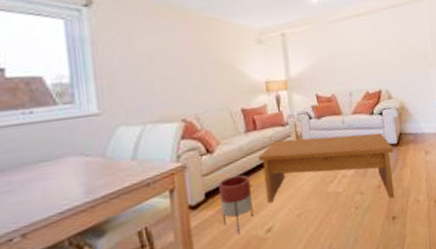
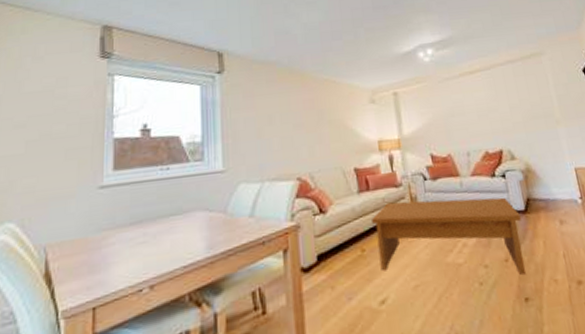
planter: present [218,175,254,235] -> none [331,238,366,305]

